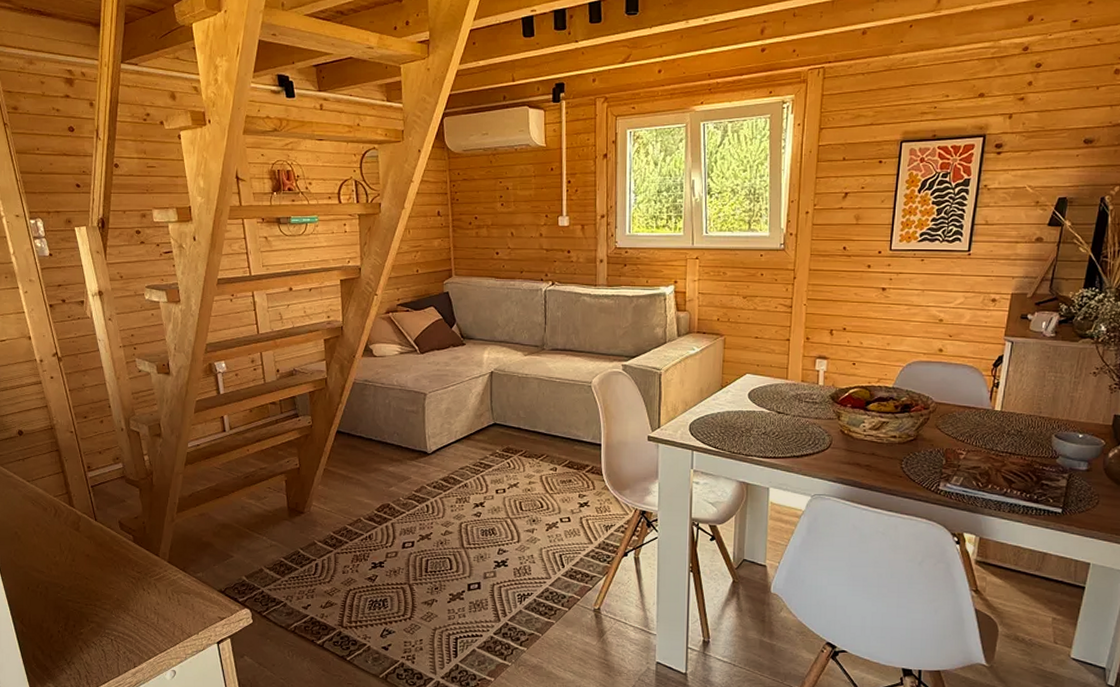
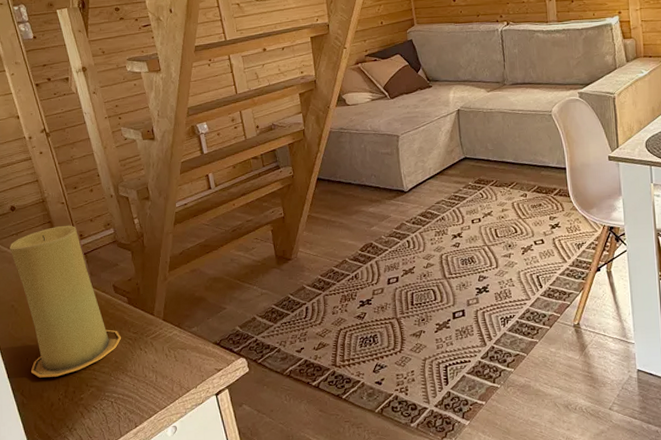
candle: none [16,455,124,609] -> present [10,225,121,378]

